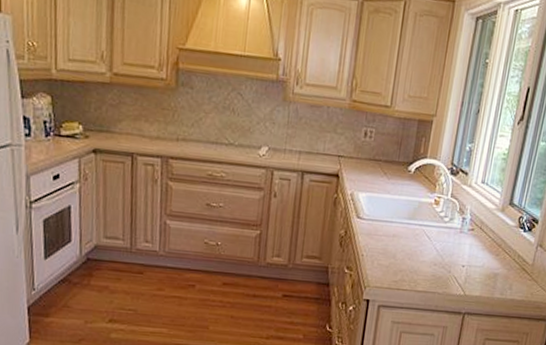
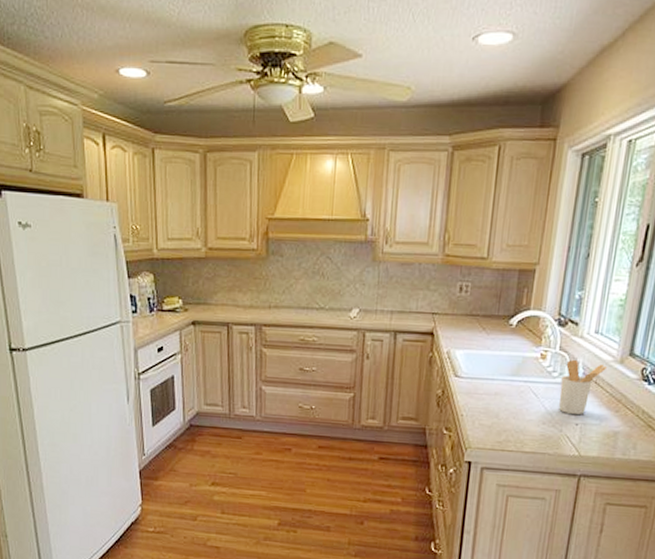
utensil holder: none [448,206,490,257] -> present [559,359,607,414]

